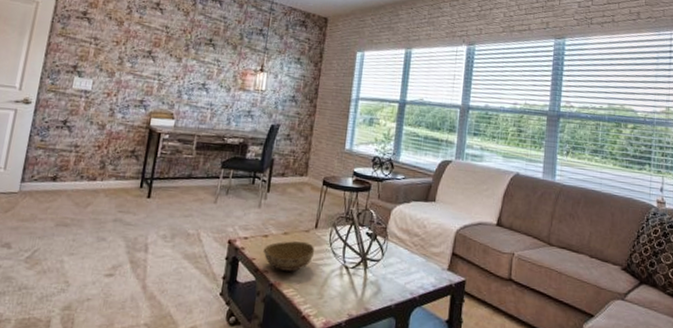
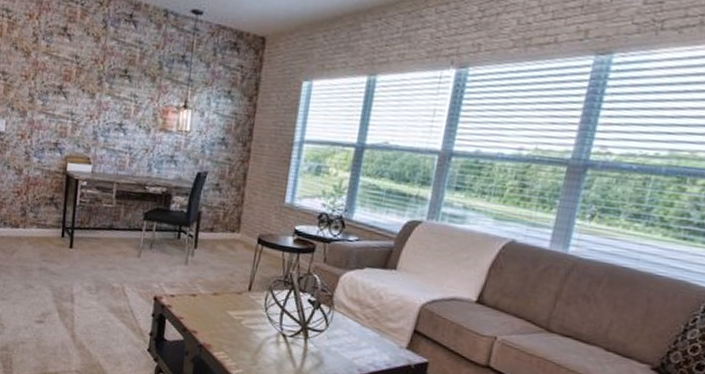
bowl: present [263,241,315,272] -> none [191,302,248,335]

